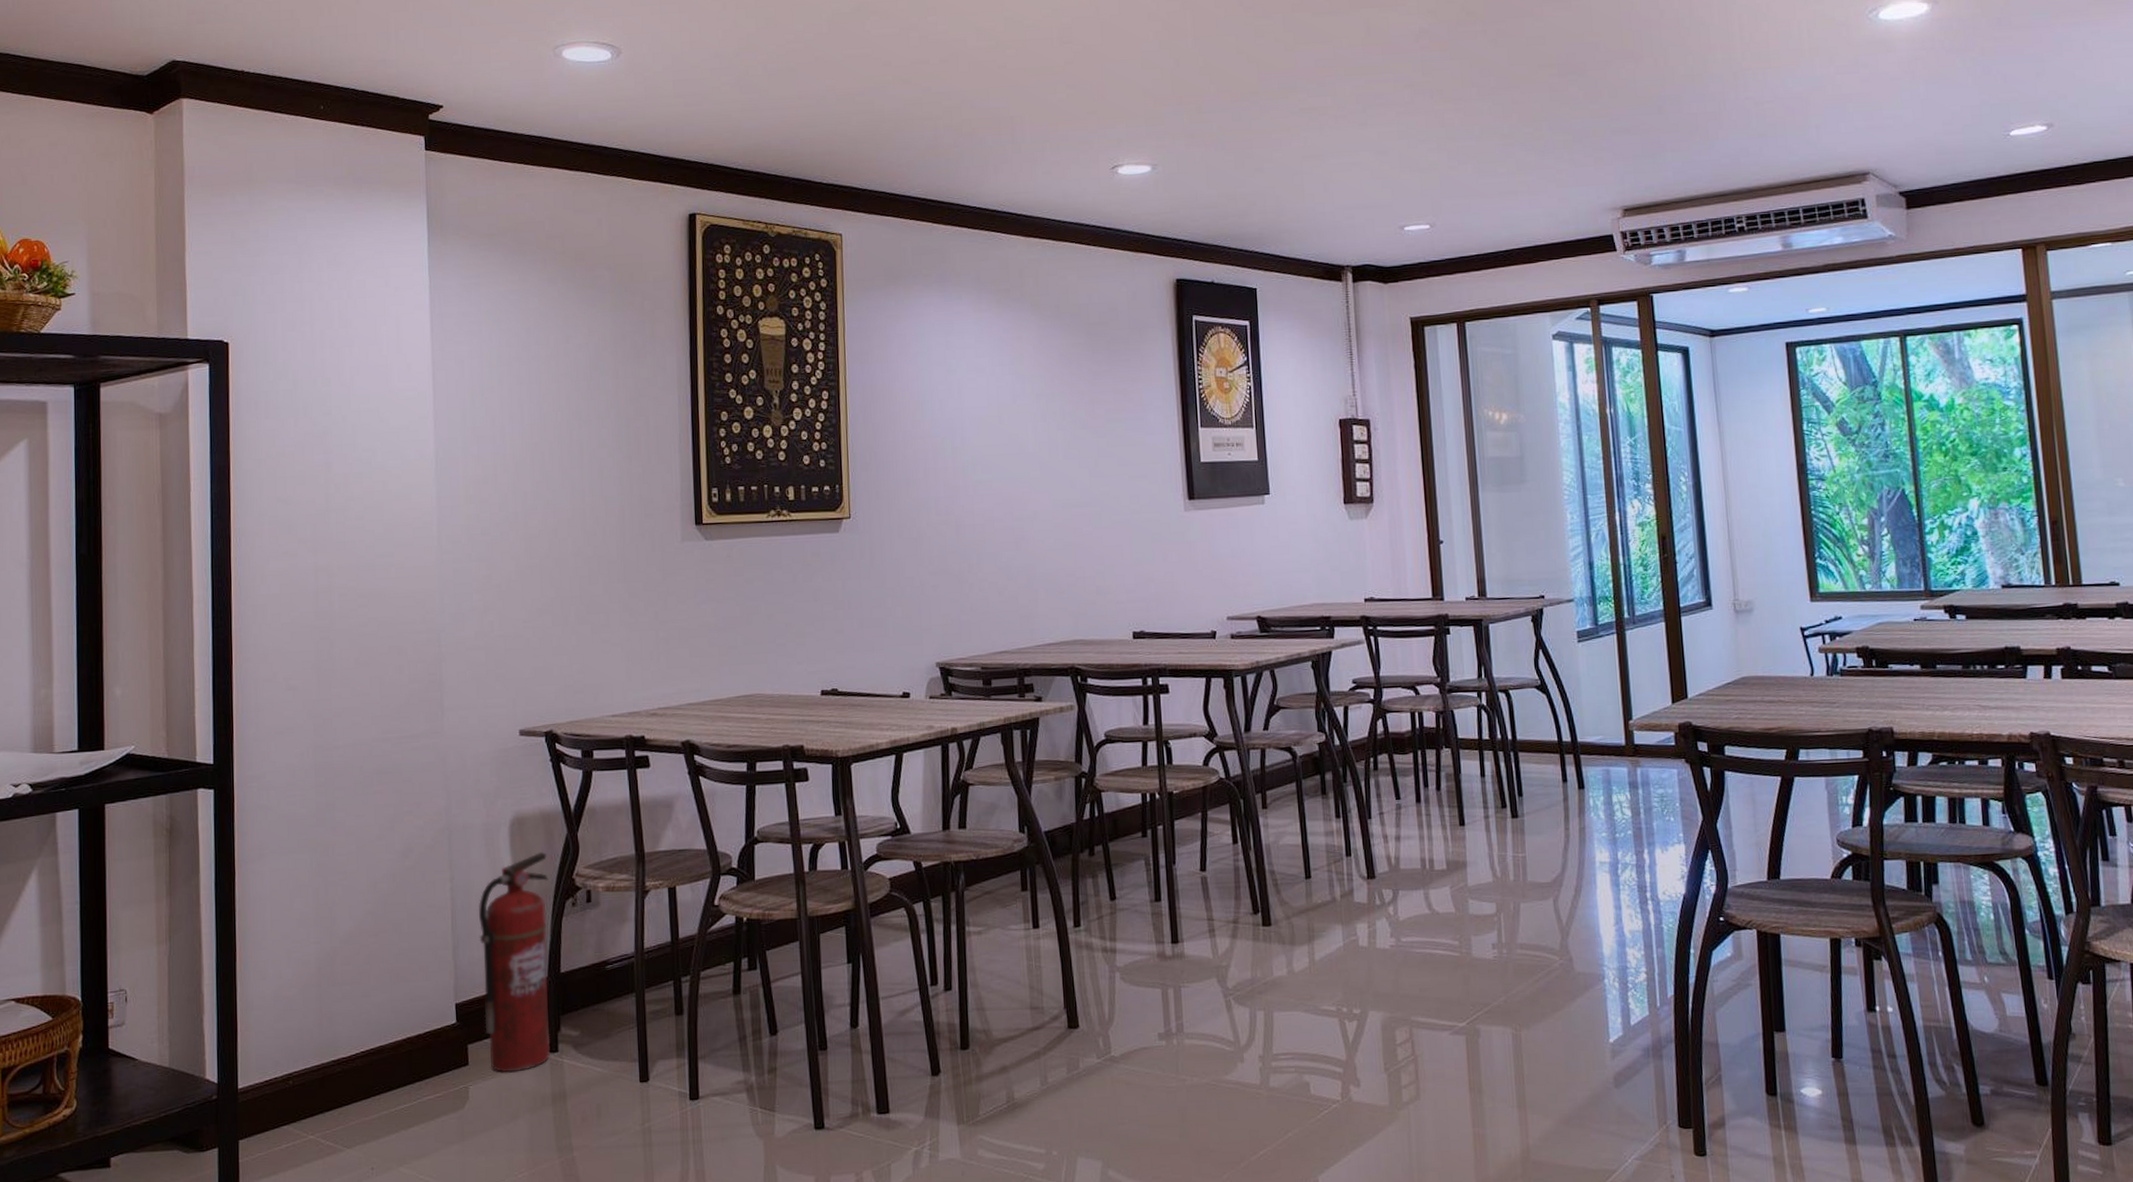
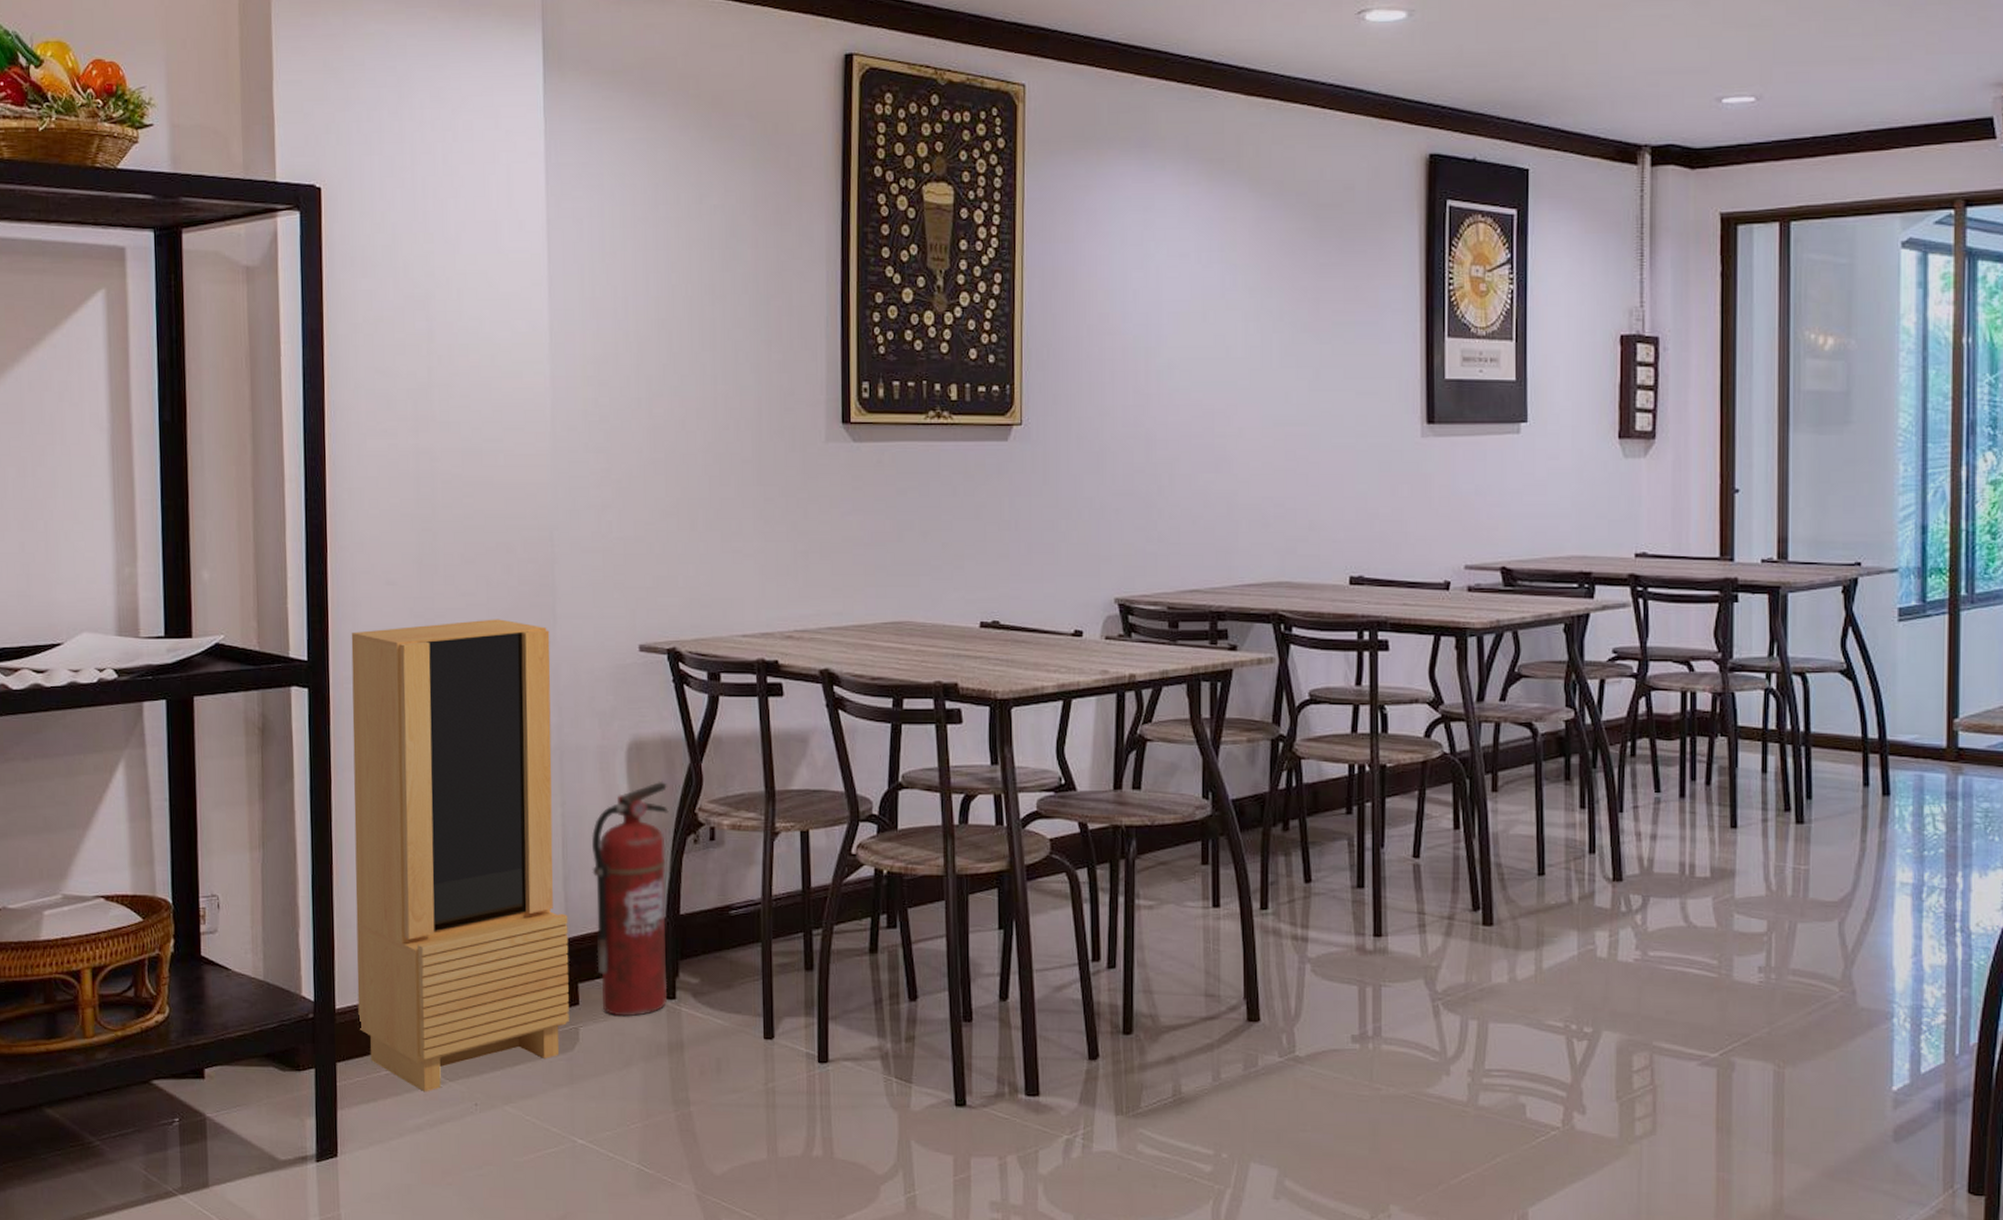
storage cabinet: none [254,714,460,1161] -> present [351,619,569,1092]

